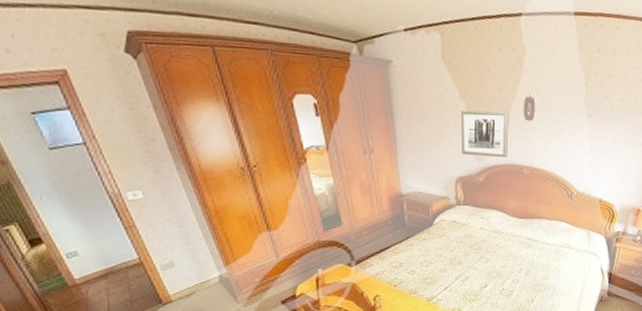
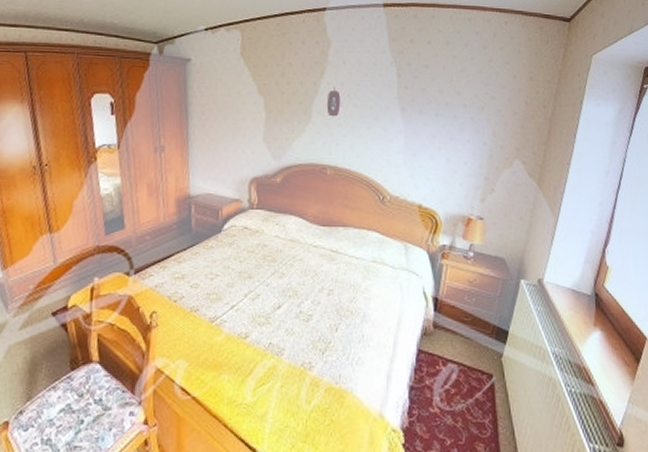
wall art: present [461,110,509,158] -> none [257,106,311,157]

